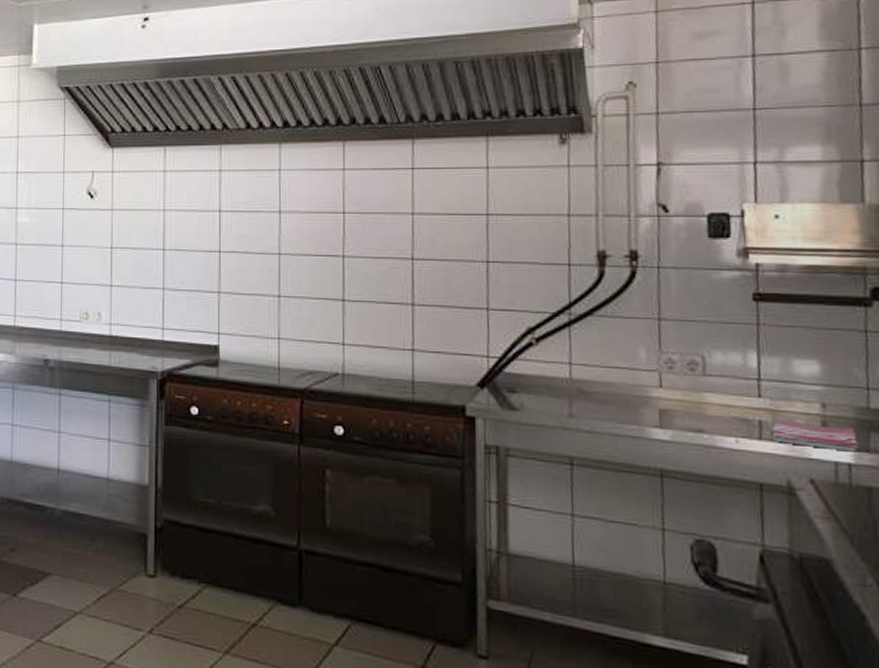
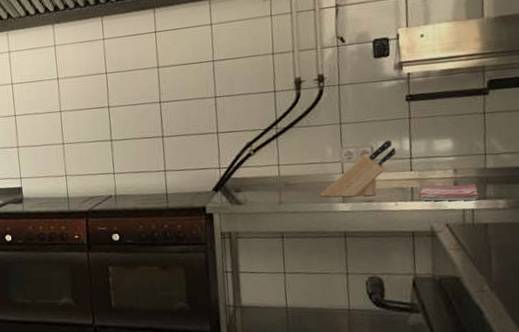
knife block: none [627,350,738,425] -> present [320,139,396,198]

